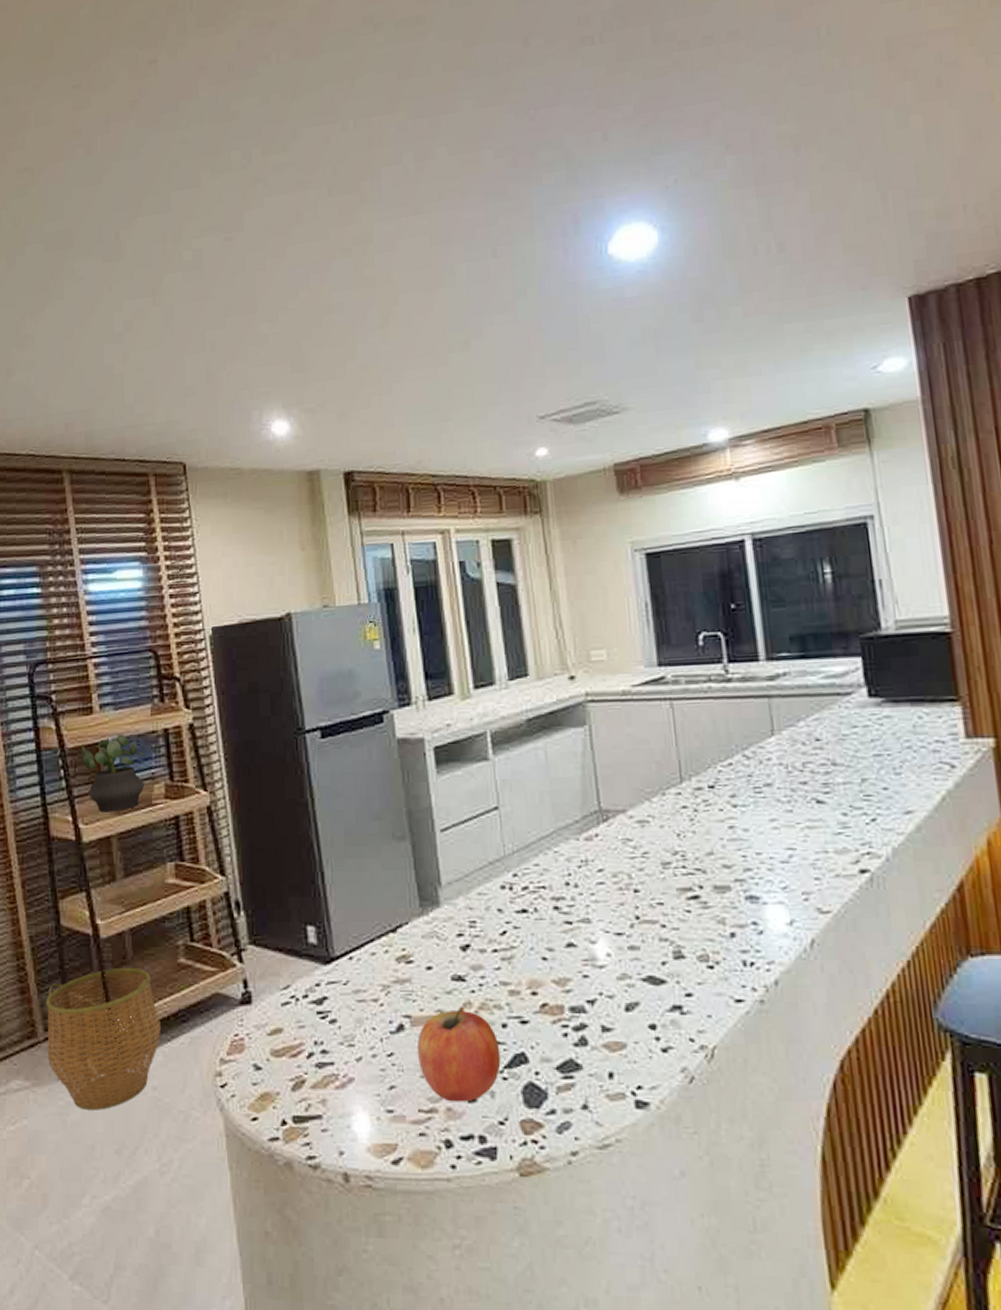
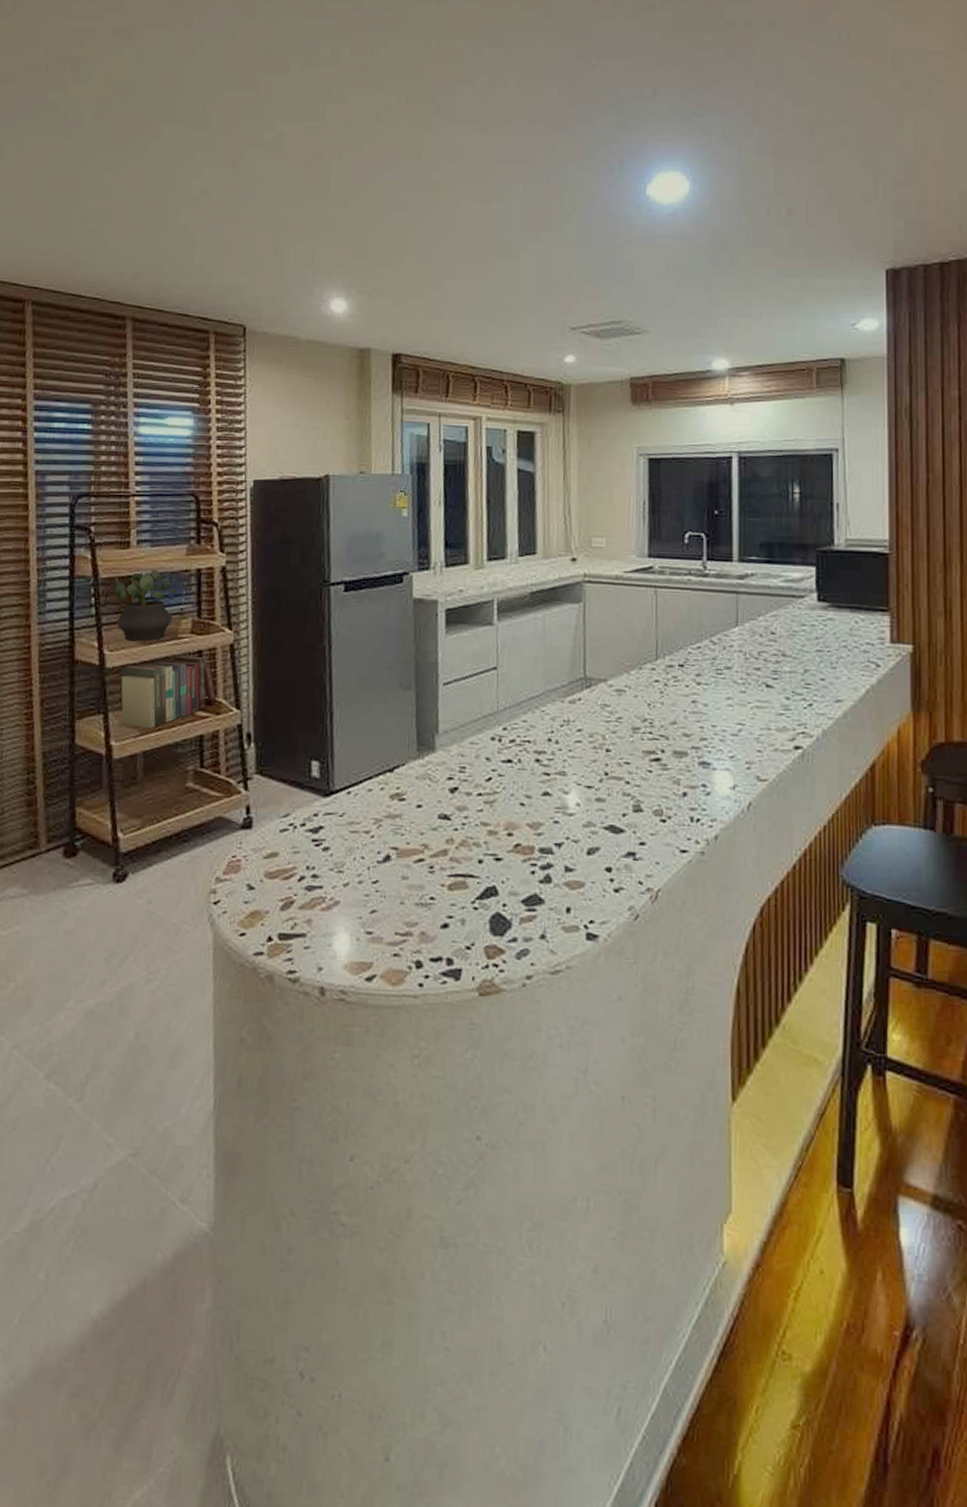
basket: present [45,967,161,1110] -> none [47,787,163,920]
books: none [98,822,200,904] -> present [121,655,217,729]
fruit: present [416,1006,501,1103] -> none [399,841,474,928]

